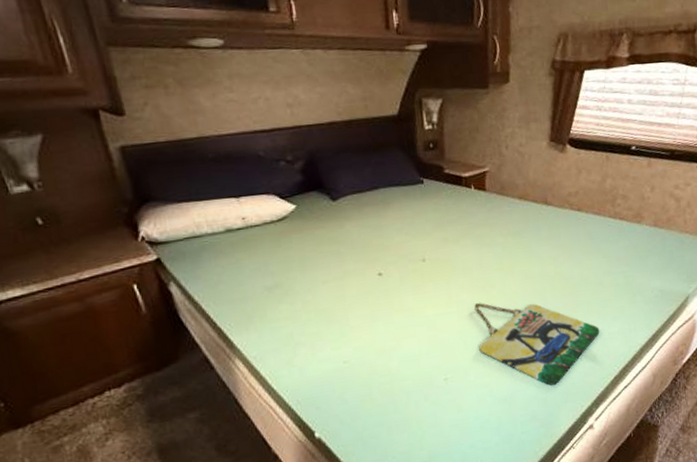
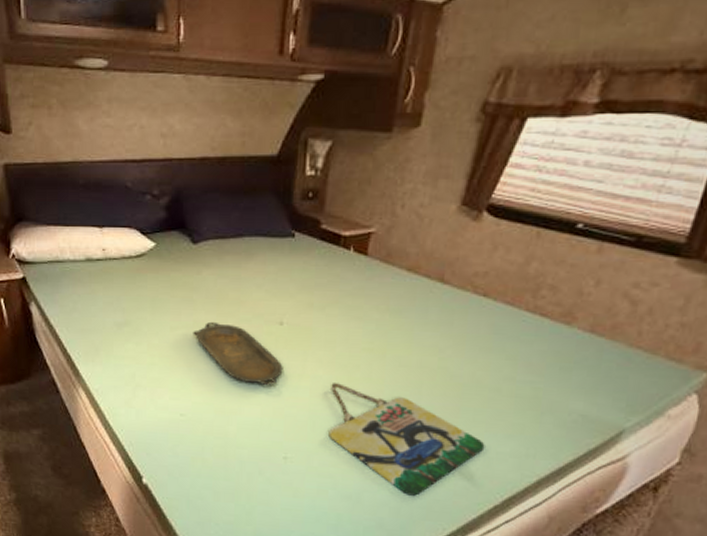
serving tray: none [344,269,432,319] -> present [193,321,283,386]

